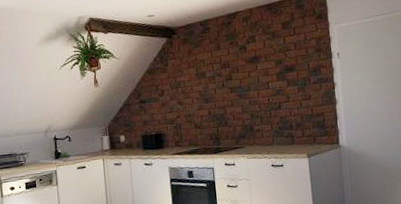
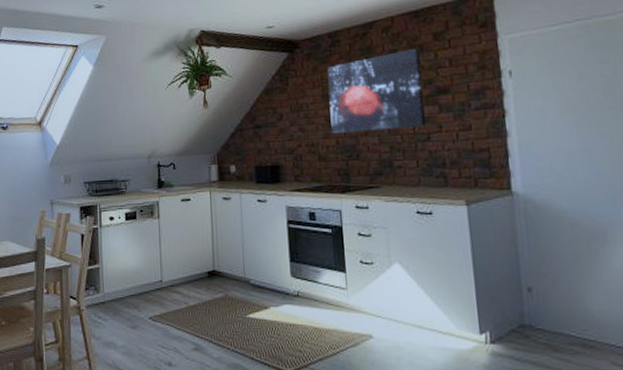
wall art: none [199,34,278,106] -> present [326,48,426,135]

